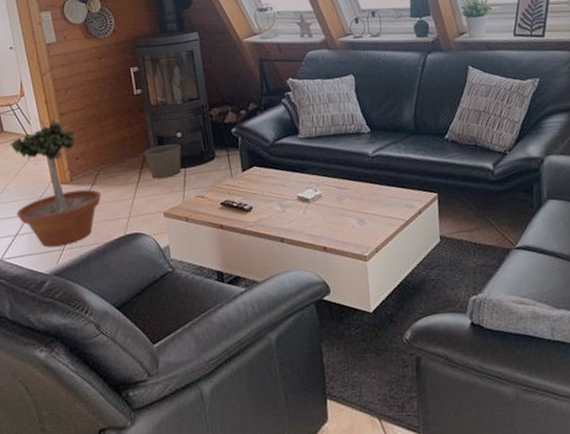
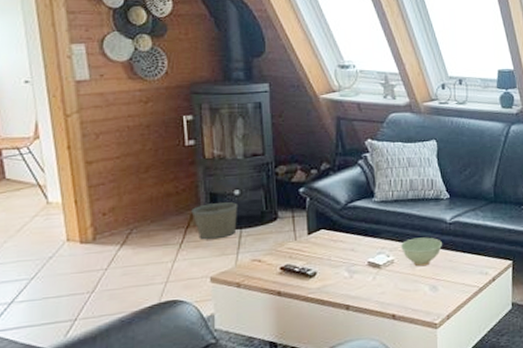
potted tree: present [10,108,101,247] -> none [13,155,132,317]
bowl: none [326,171,366,201] -> present [400,237,442,267]

